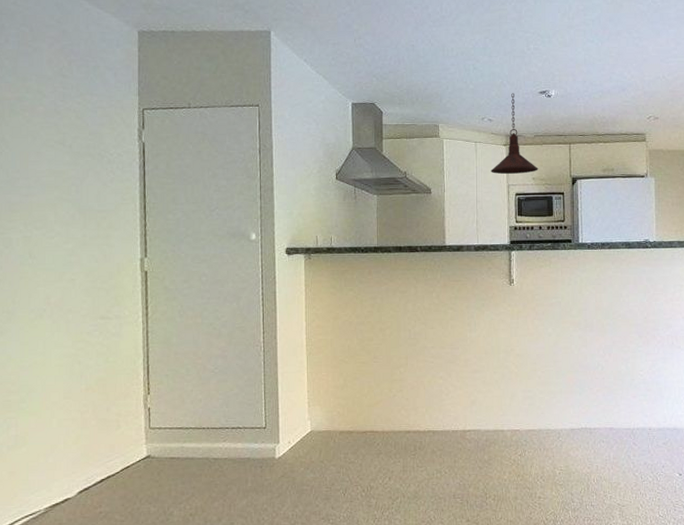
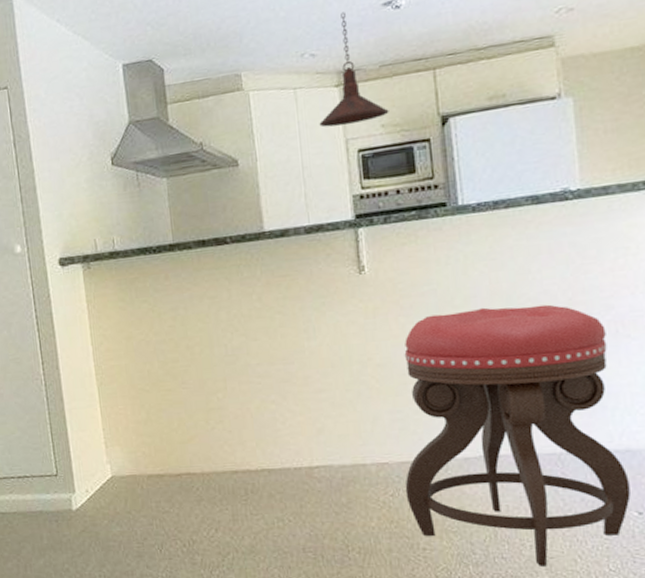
stool: none [530,318,675,512] -> present [404,304,631,566]

